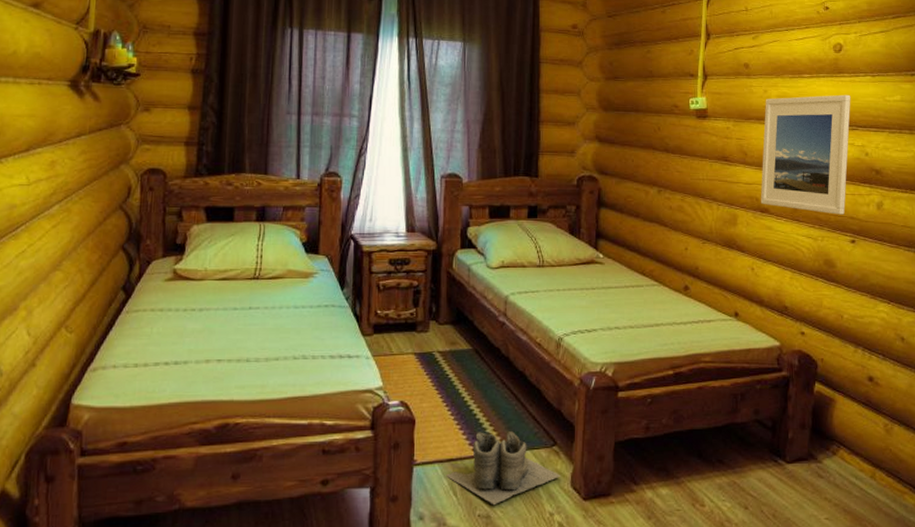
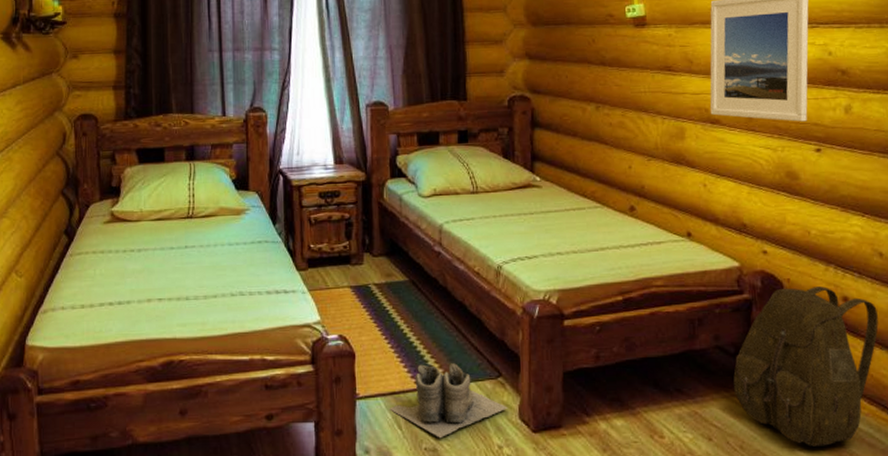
backpack: none [769,367,898,515] -> present [733,286,879,447]

